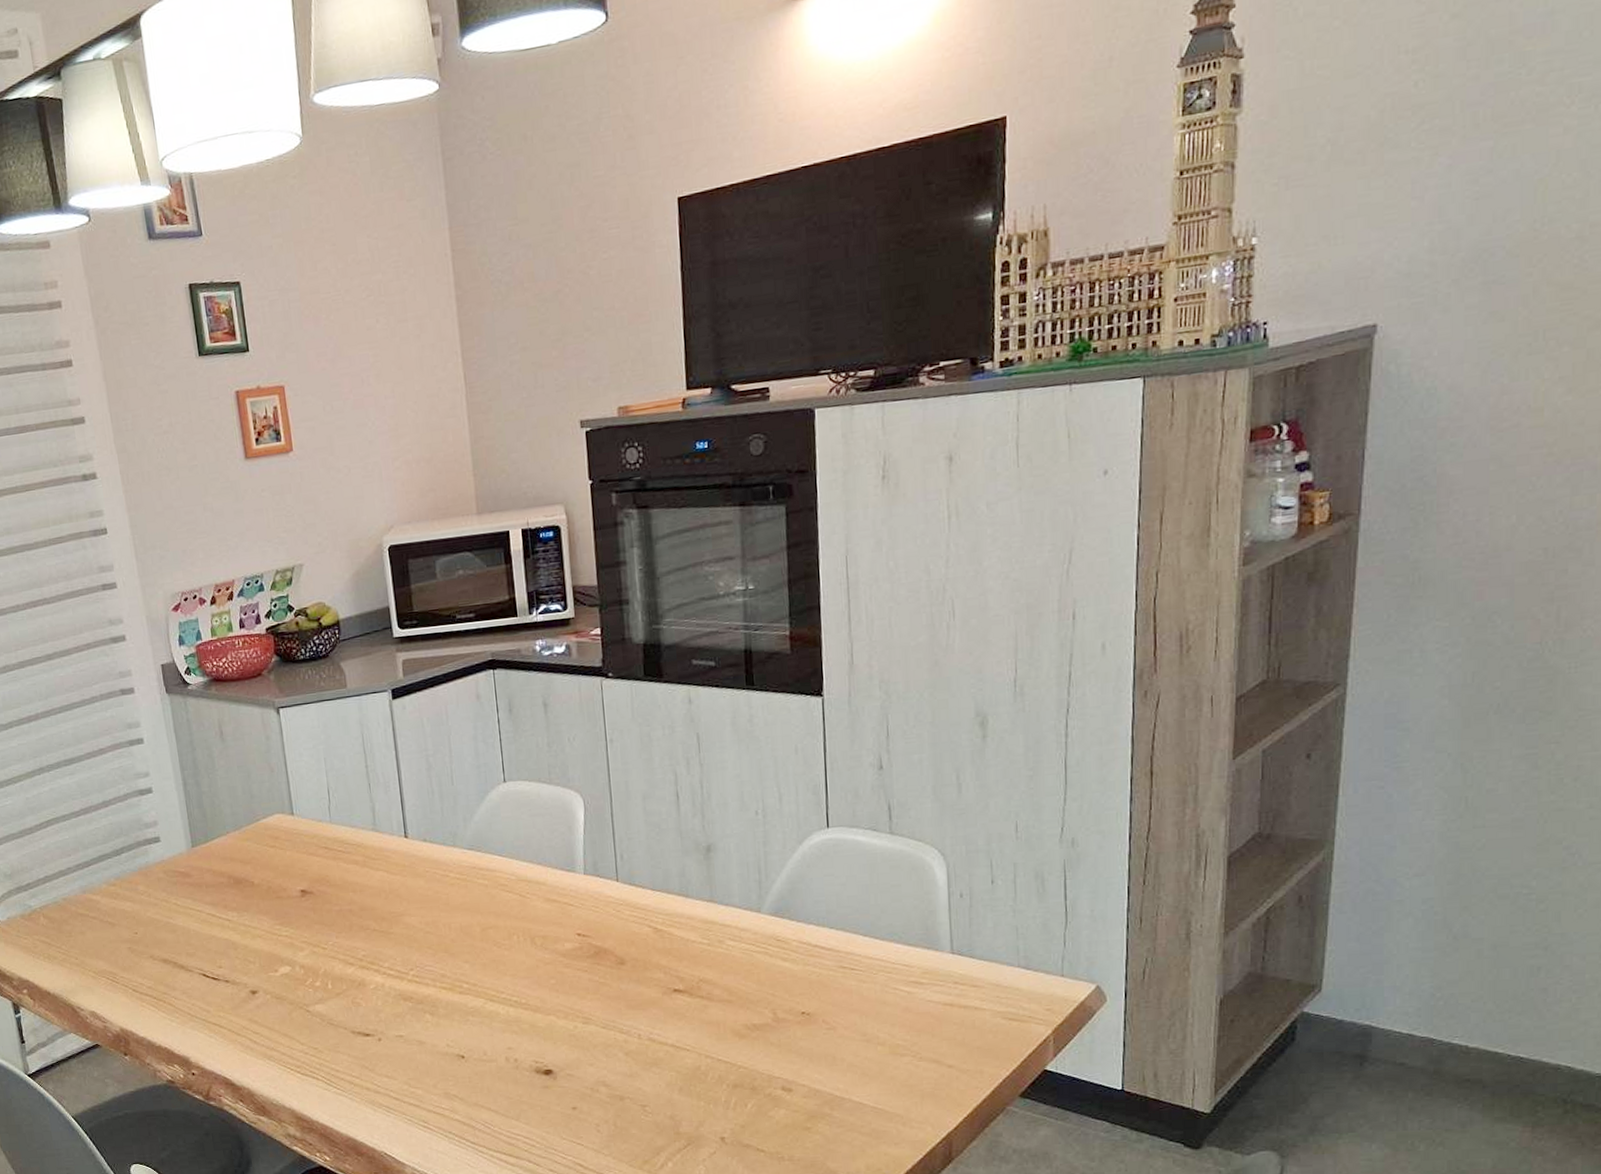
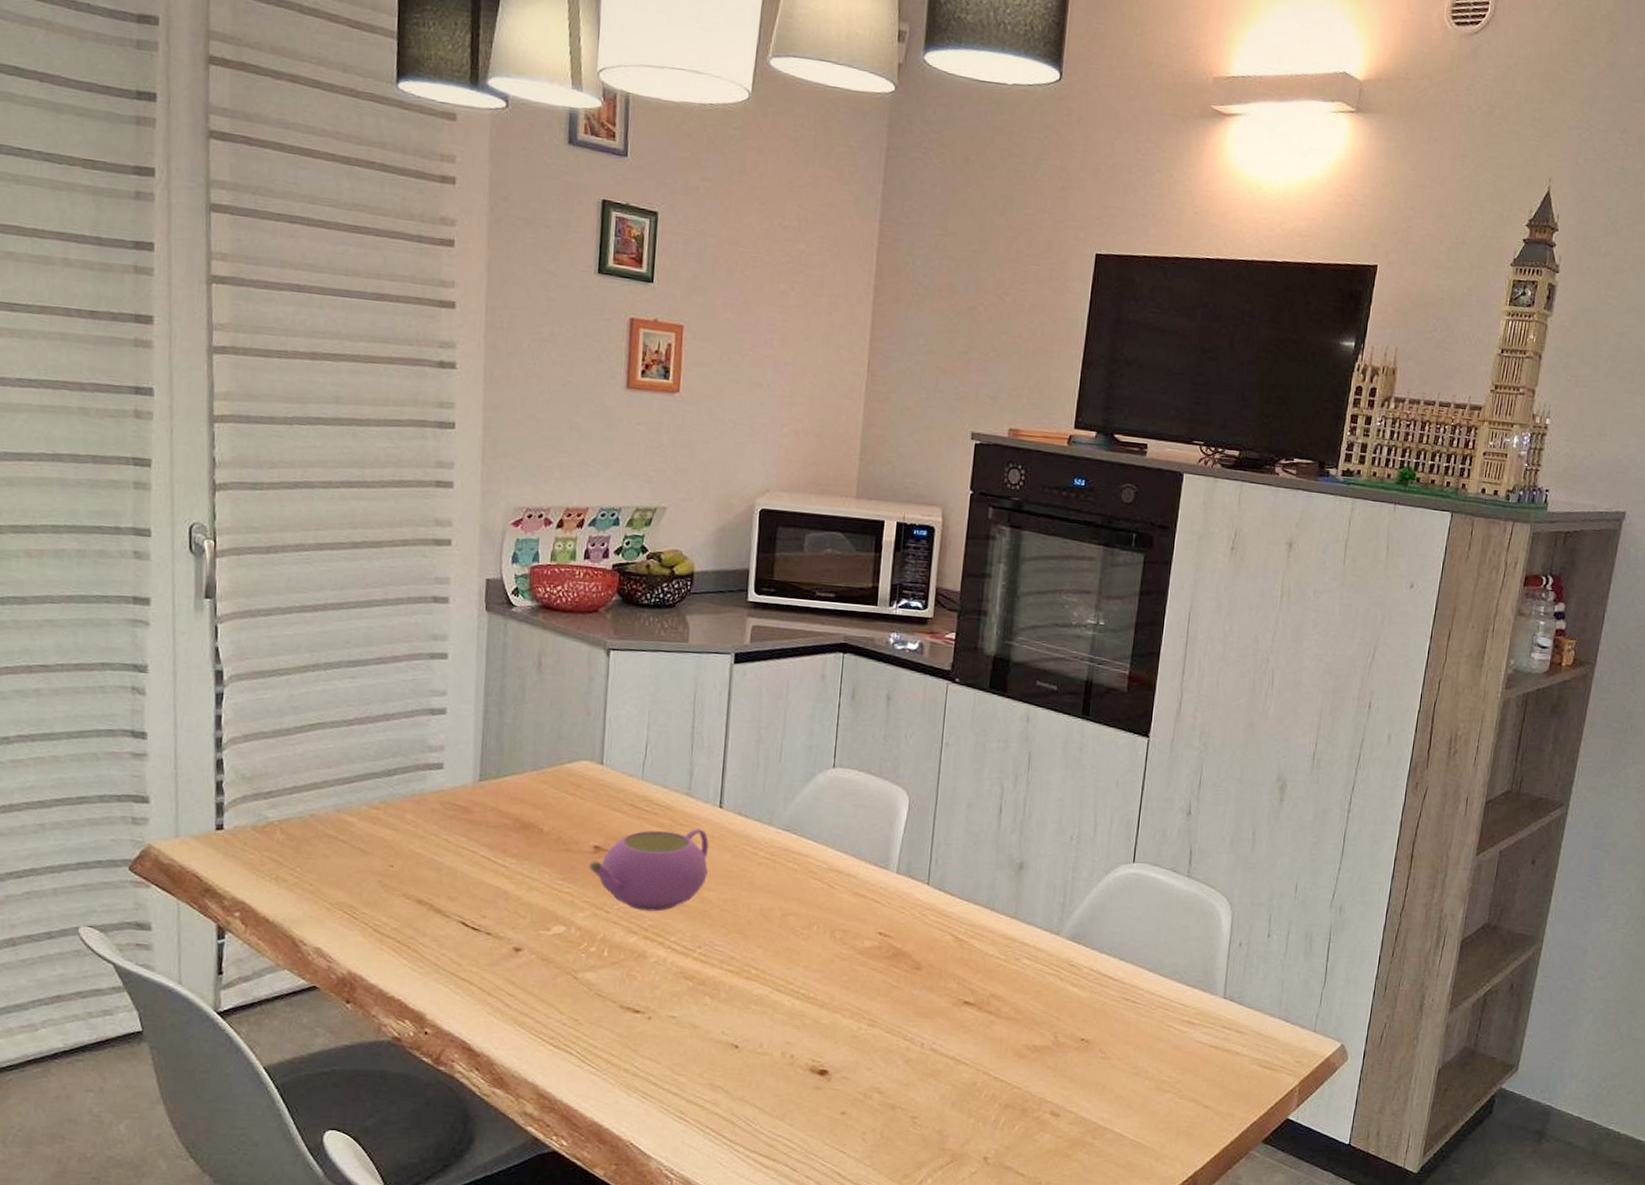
teapot: none [299,860,406,943] -> present [589,829,709,912]

